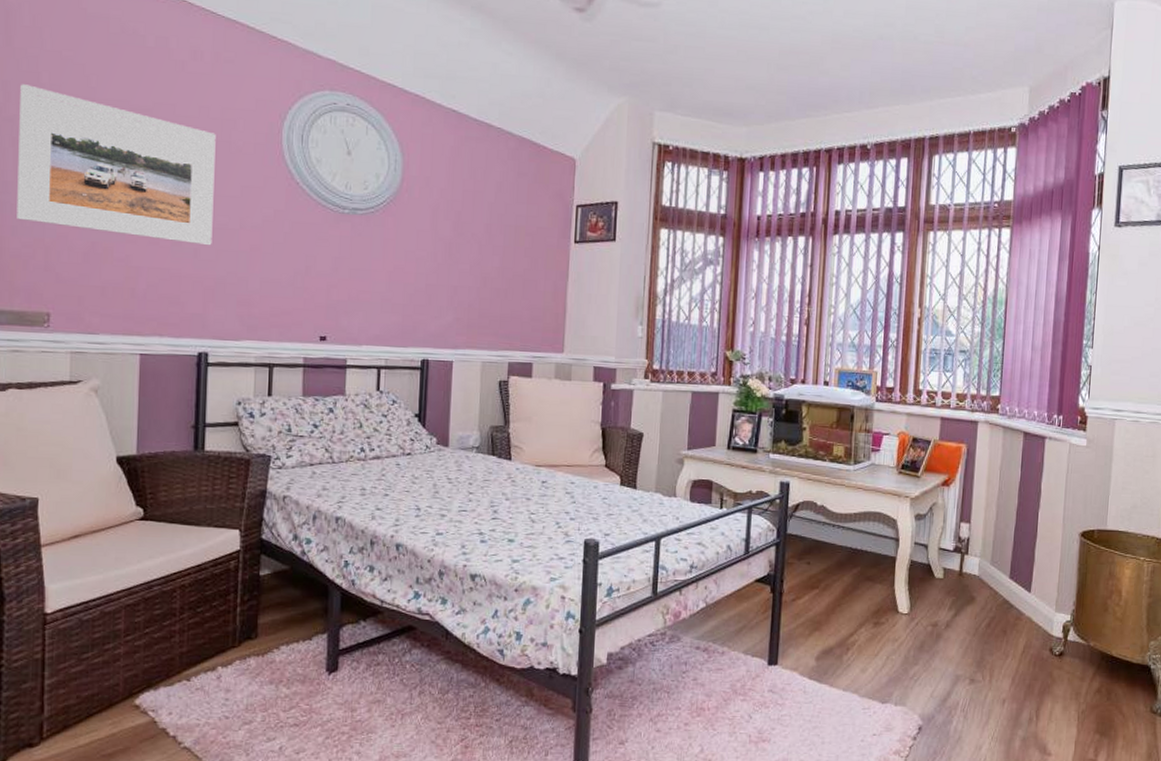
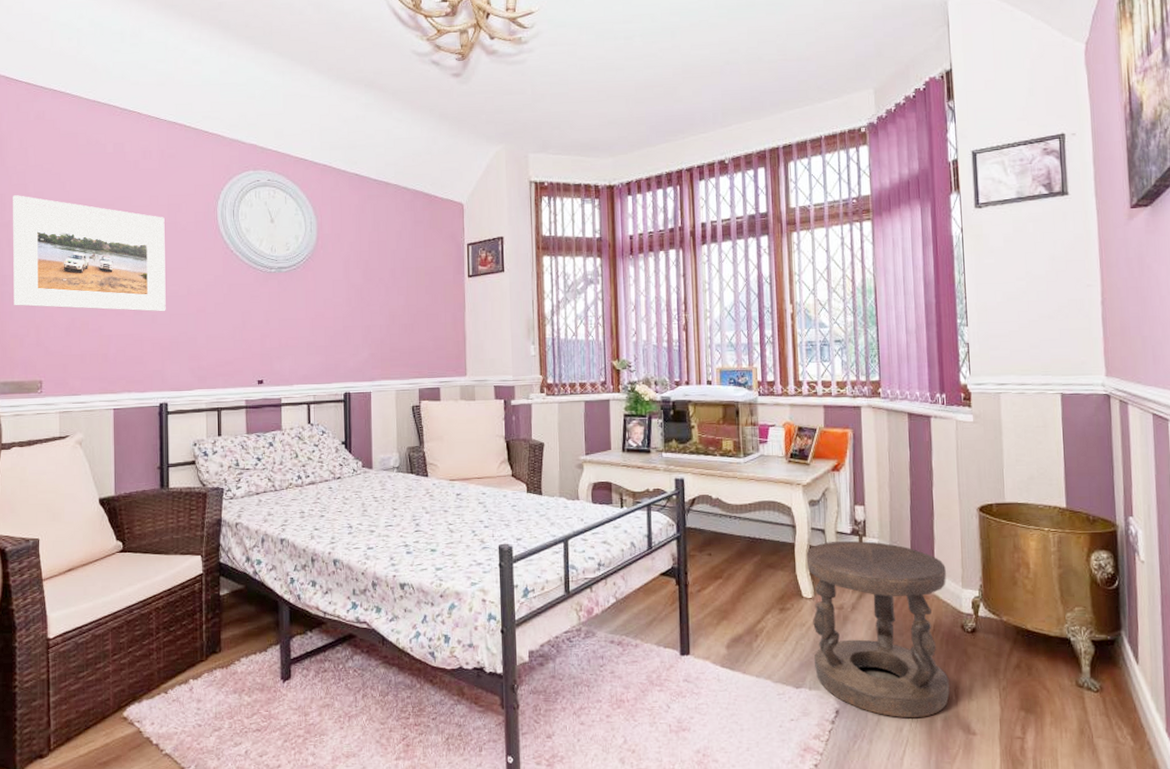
stool: none [903,557,1042,737] -> present [806,540,950,717]

